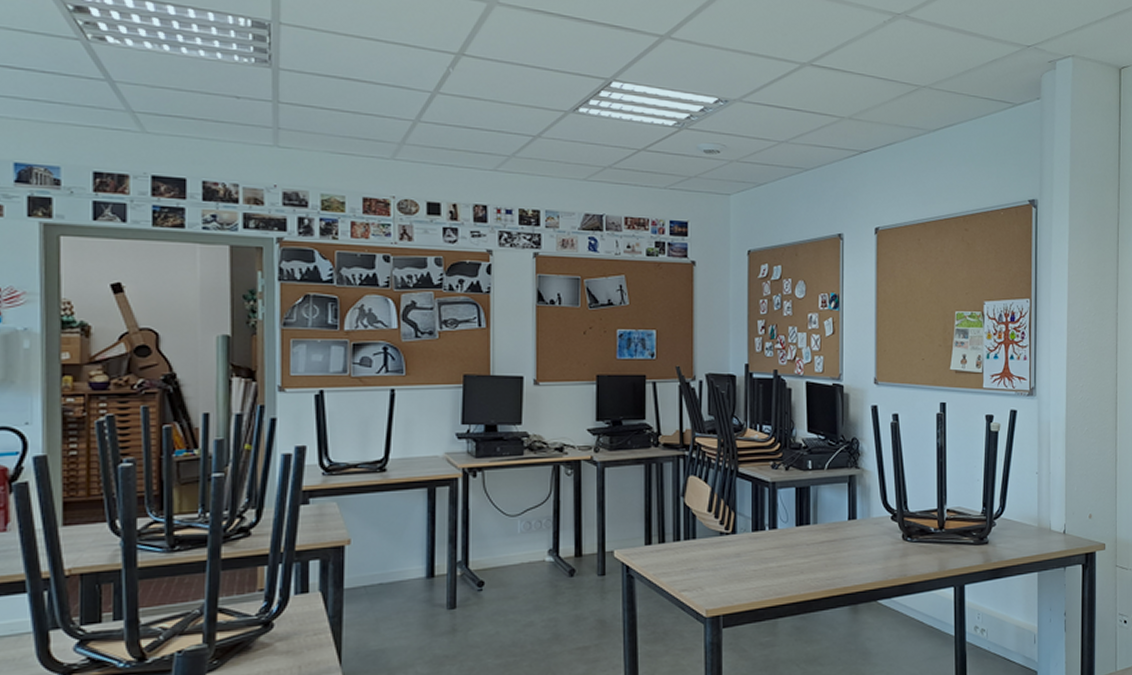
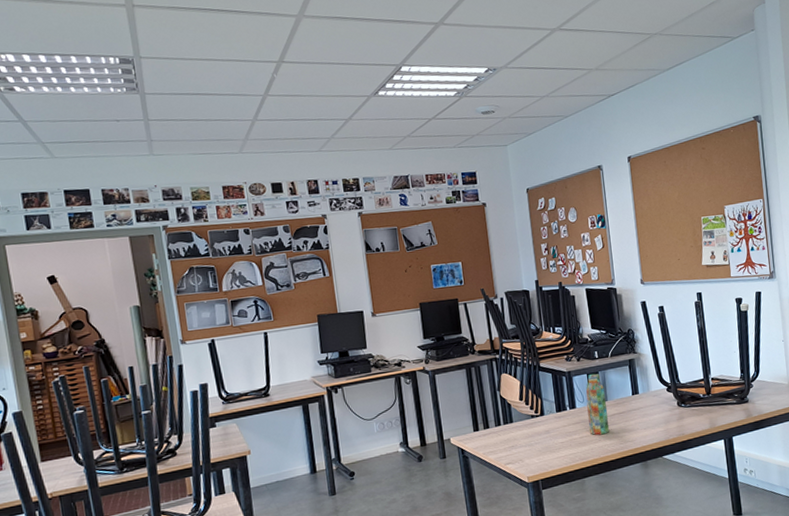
water bottle: none [791,487,816,566] -> present [585,373,610,436]

